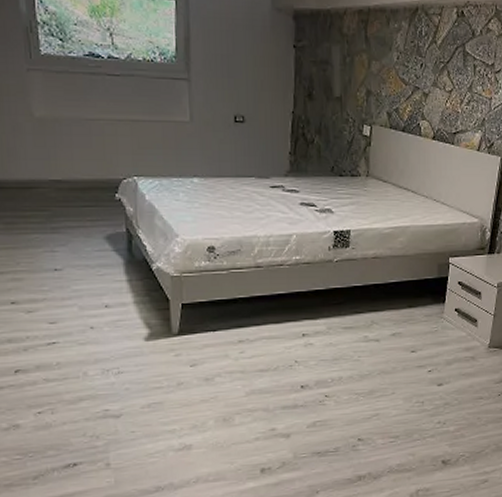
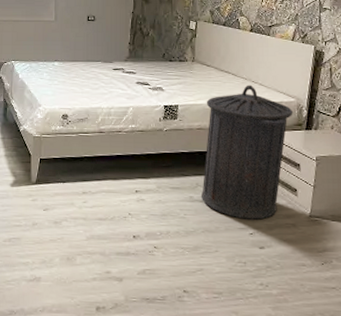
trash can: none [376,204,476,356] -> present [200,85,293,220]

